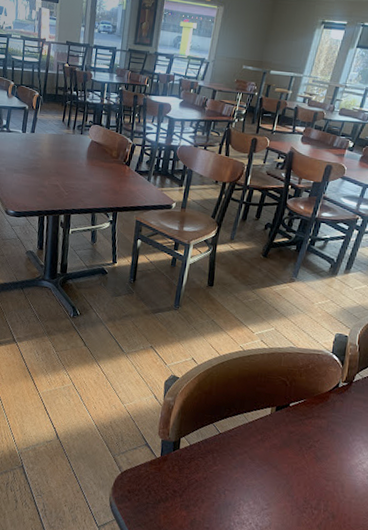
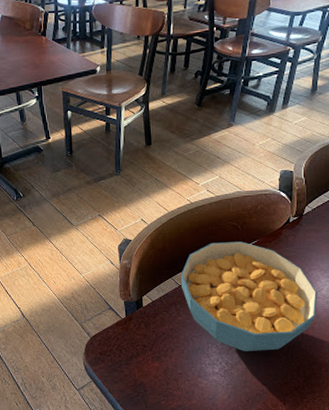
cereal bowl: none [222,394,359,520] -> present [181,241,318,351]

